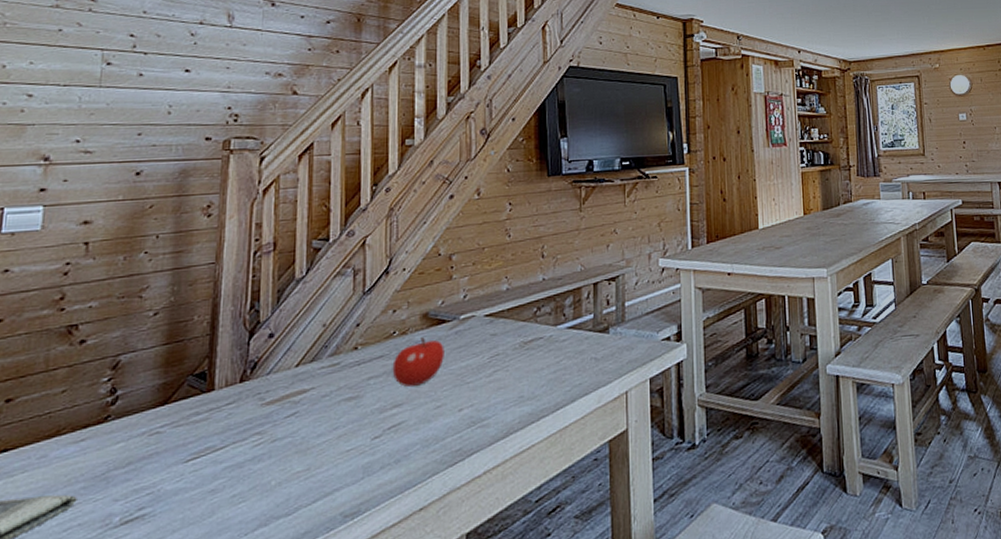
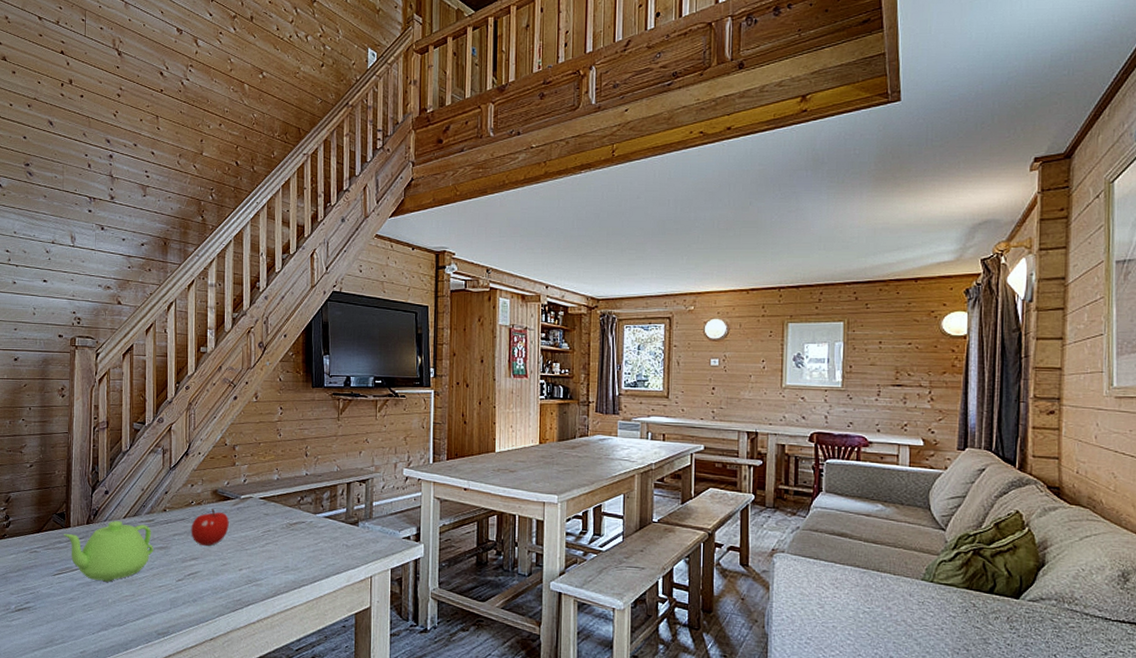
teapot: none [203,371,340,459] -> present [64,521,154,582]

